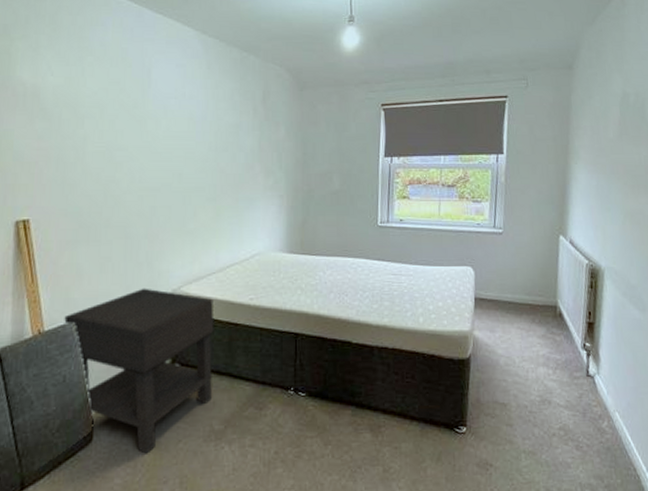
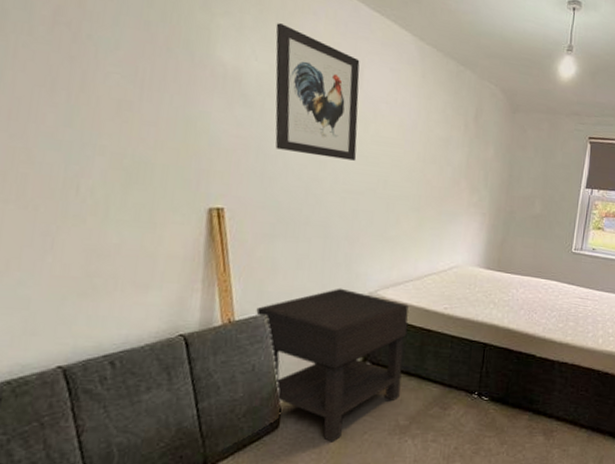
wall art: none [68,38,151,158] -> present [275,23,360,161]

